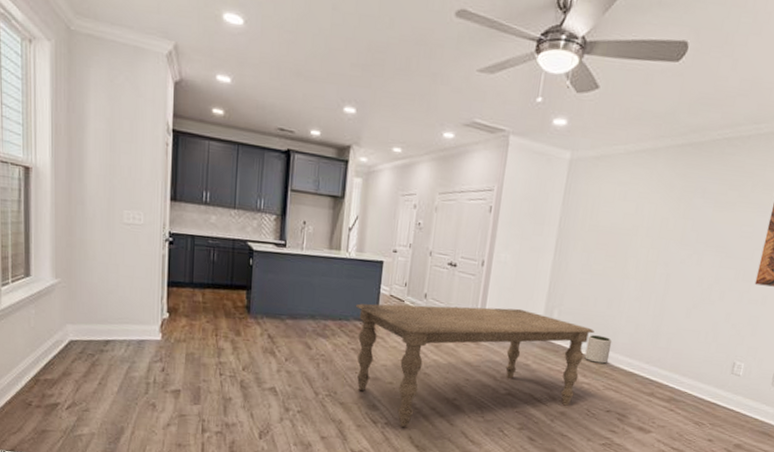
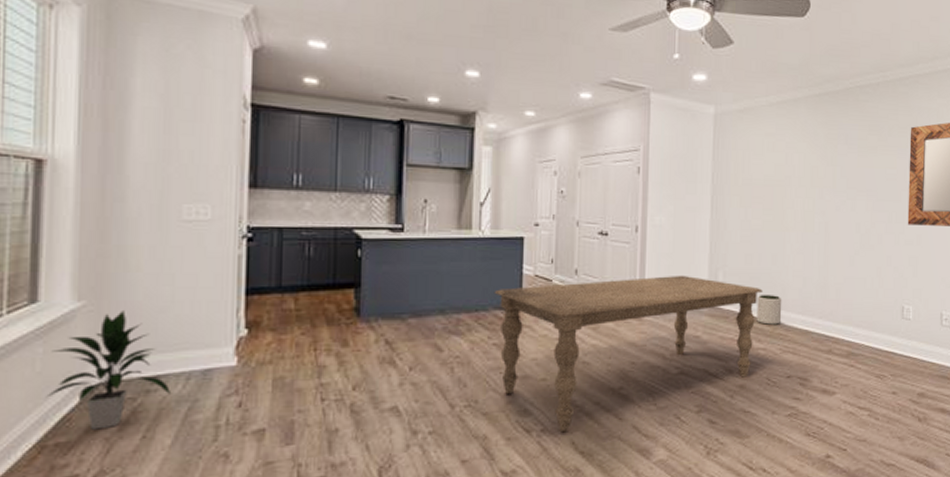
indoor plant: none [38,289,118,374] -> present [46,311,172,430]

